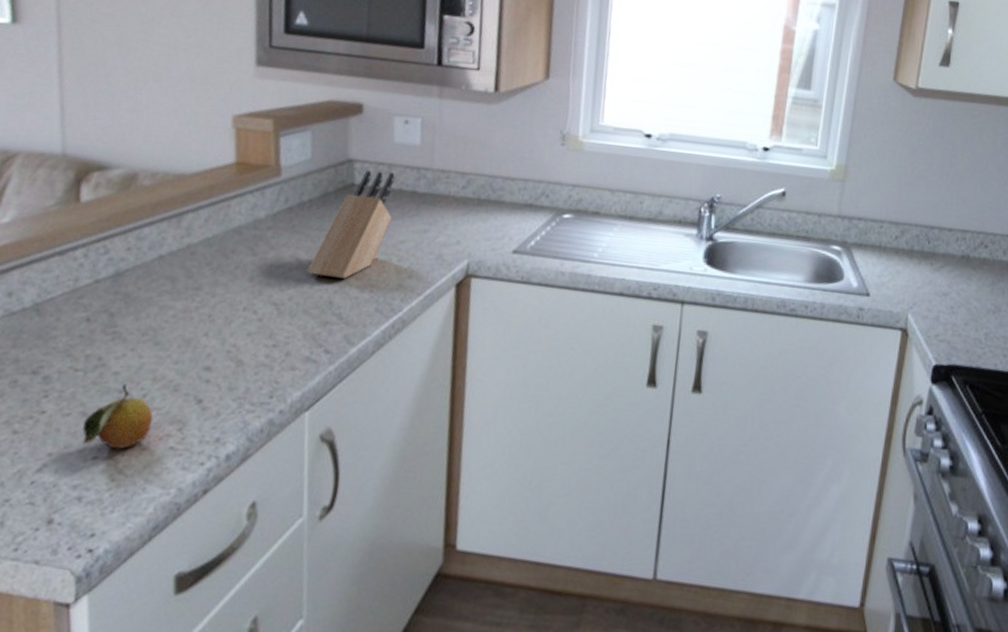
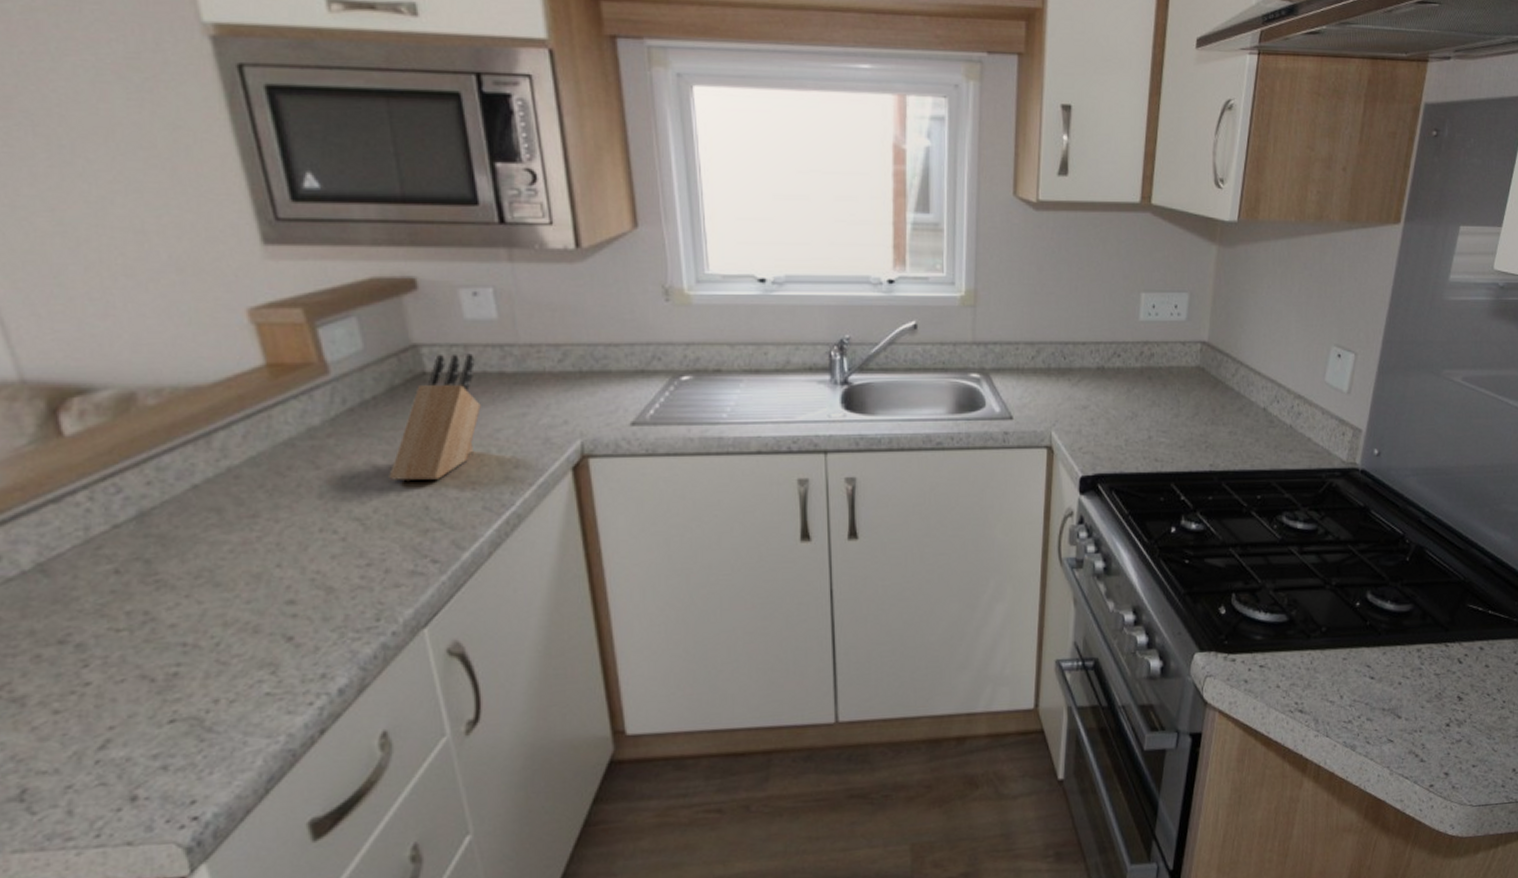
fruit: present [82,383,153,450] -> none [145,635,236,710]

